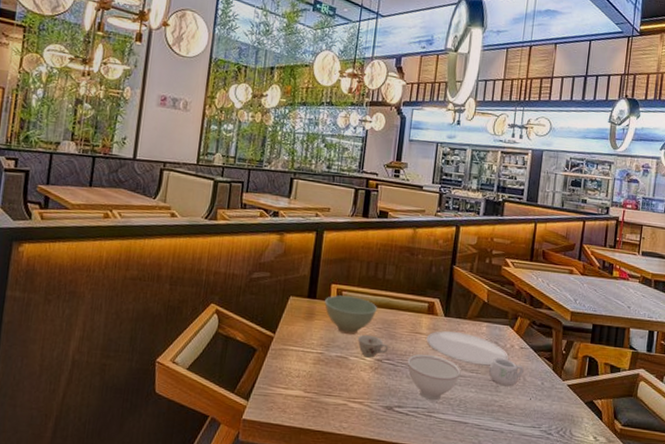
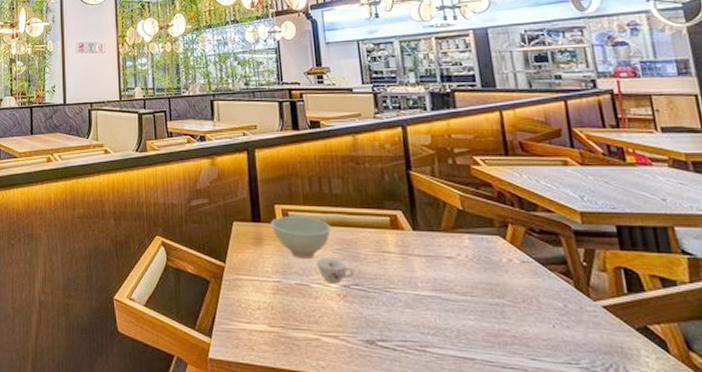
bowl: present [407,354,461,401] -> none [380,276,451,332]
plate: present [426,331,508,366] -> none [396,248,509,287]
teacup: present [489,358,524,387] -> none [486,276,535,312]

